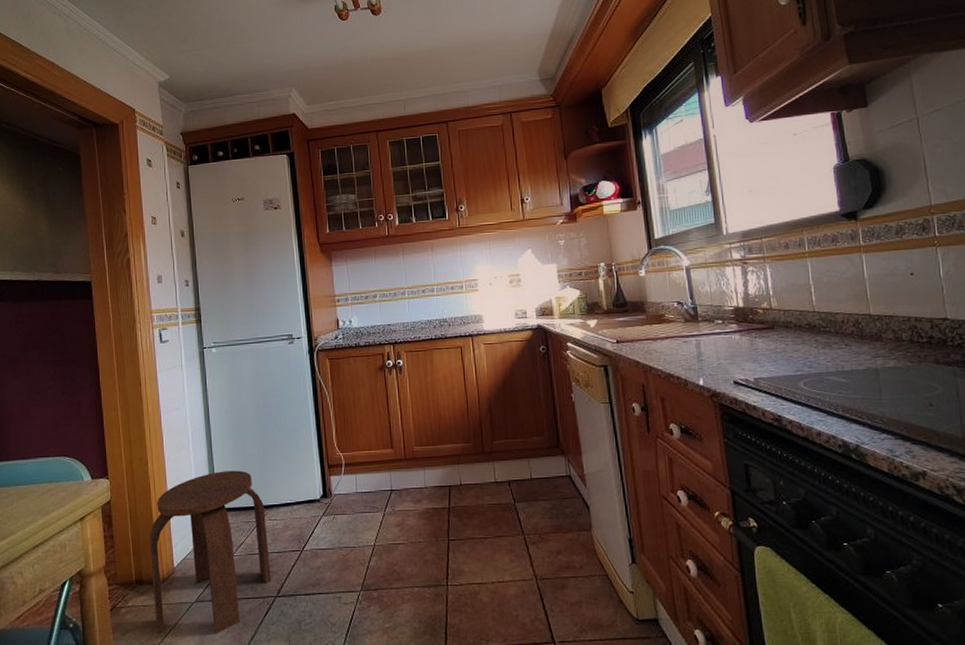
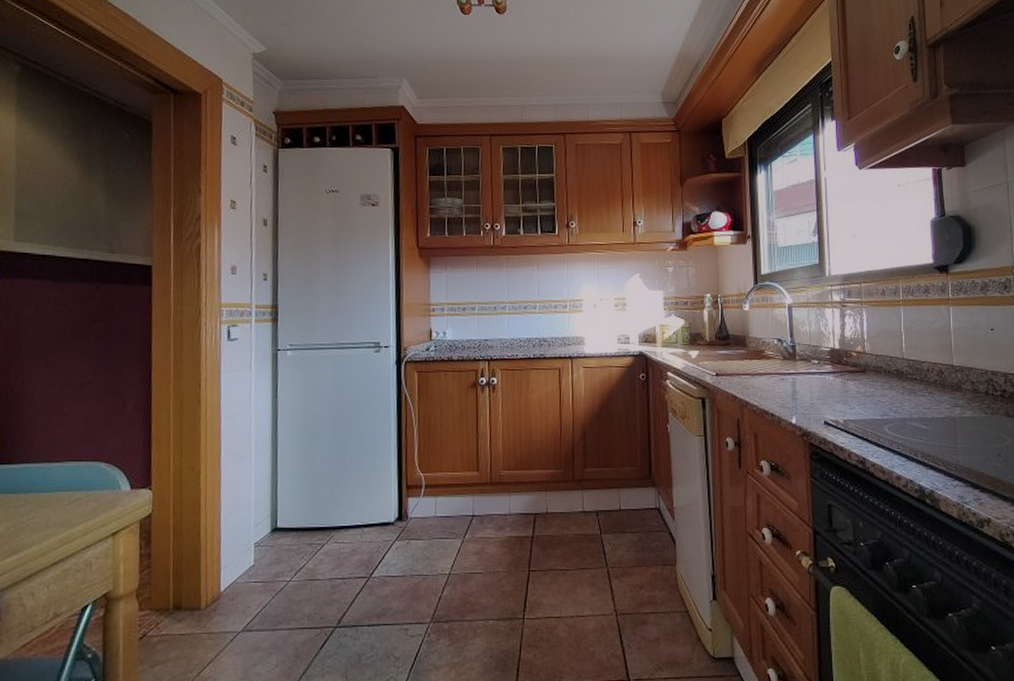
stool: present [149,470,271,634] -> none [192,487,332,668]

